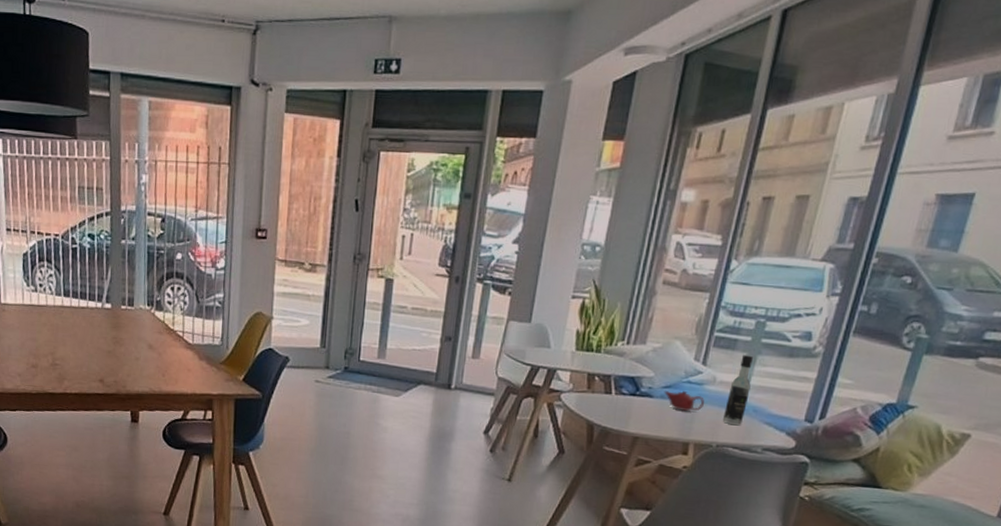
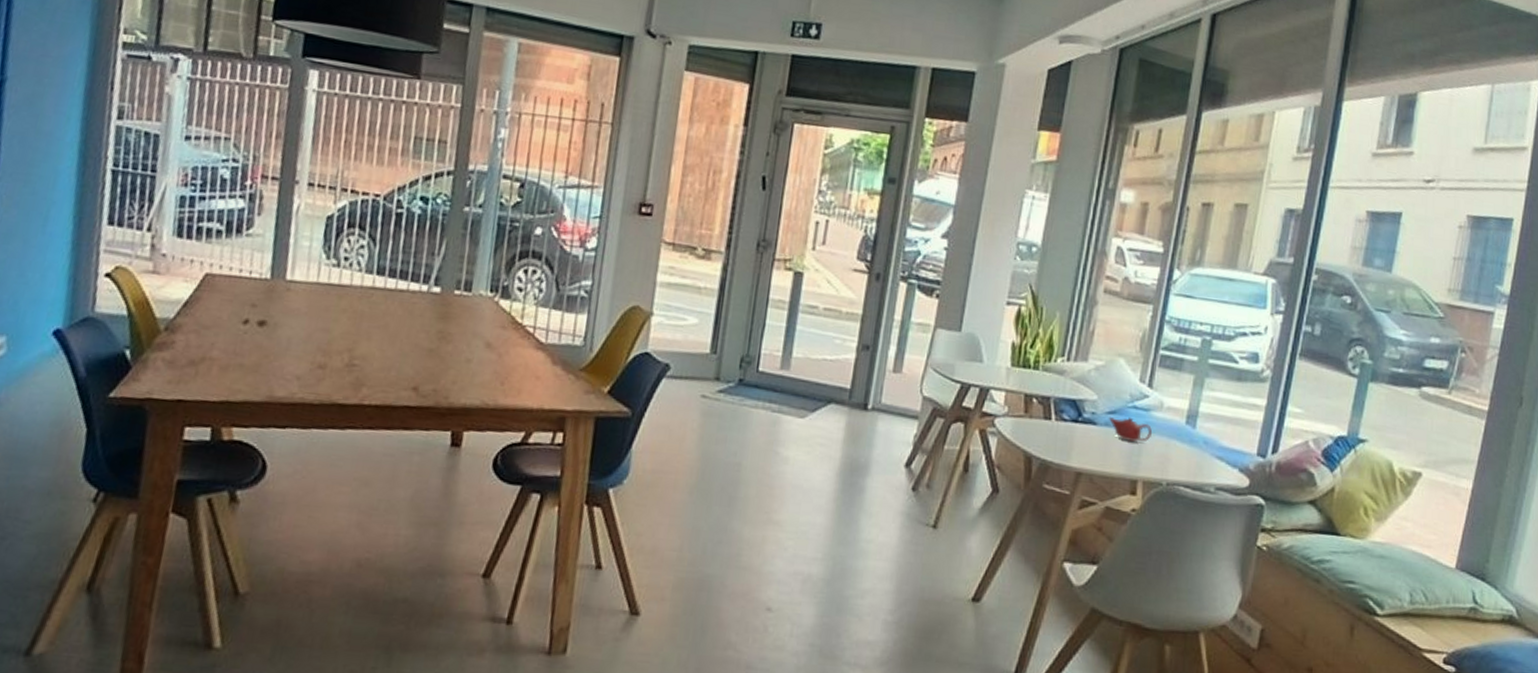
bottle: present [722,355,753,426] -> none [1171,377,1201,461]

